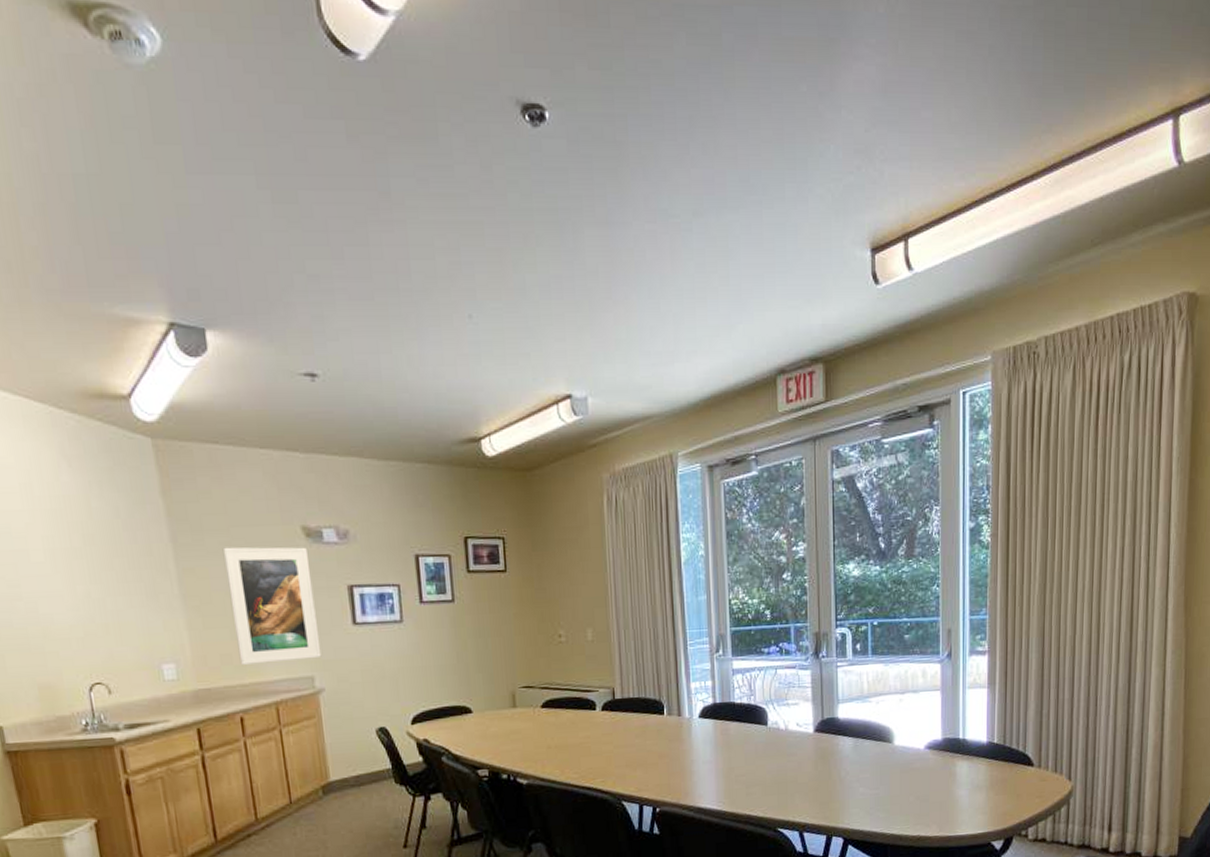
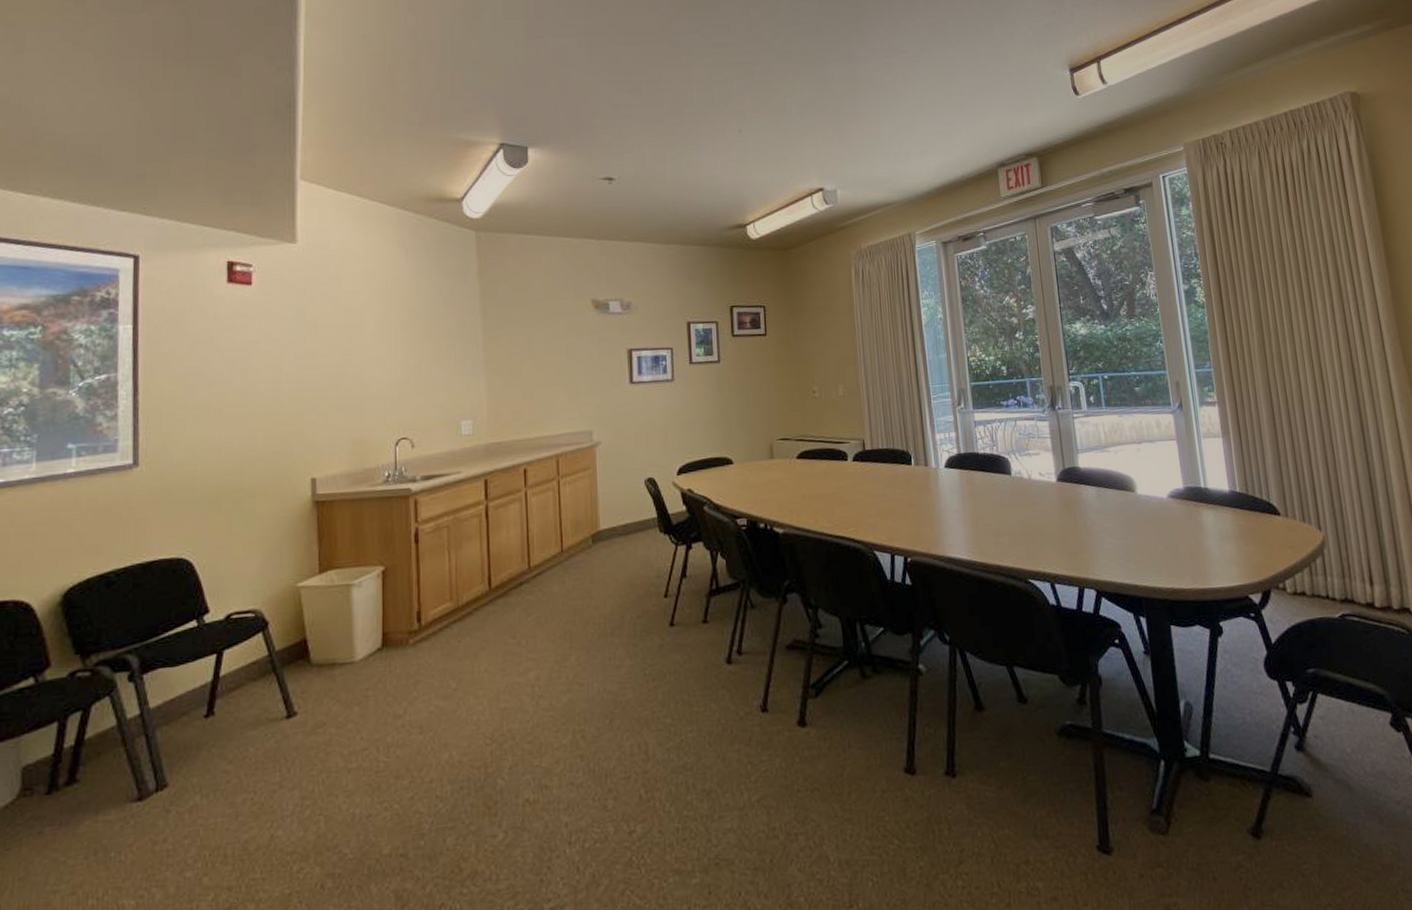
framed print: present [222,547,322,665] -> none [523,317,601,421]

